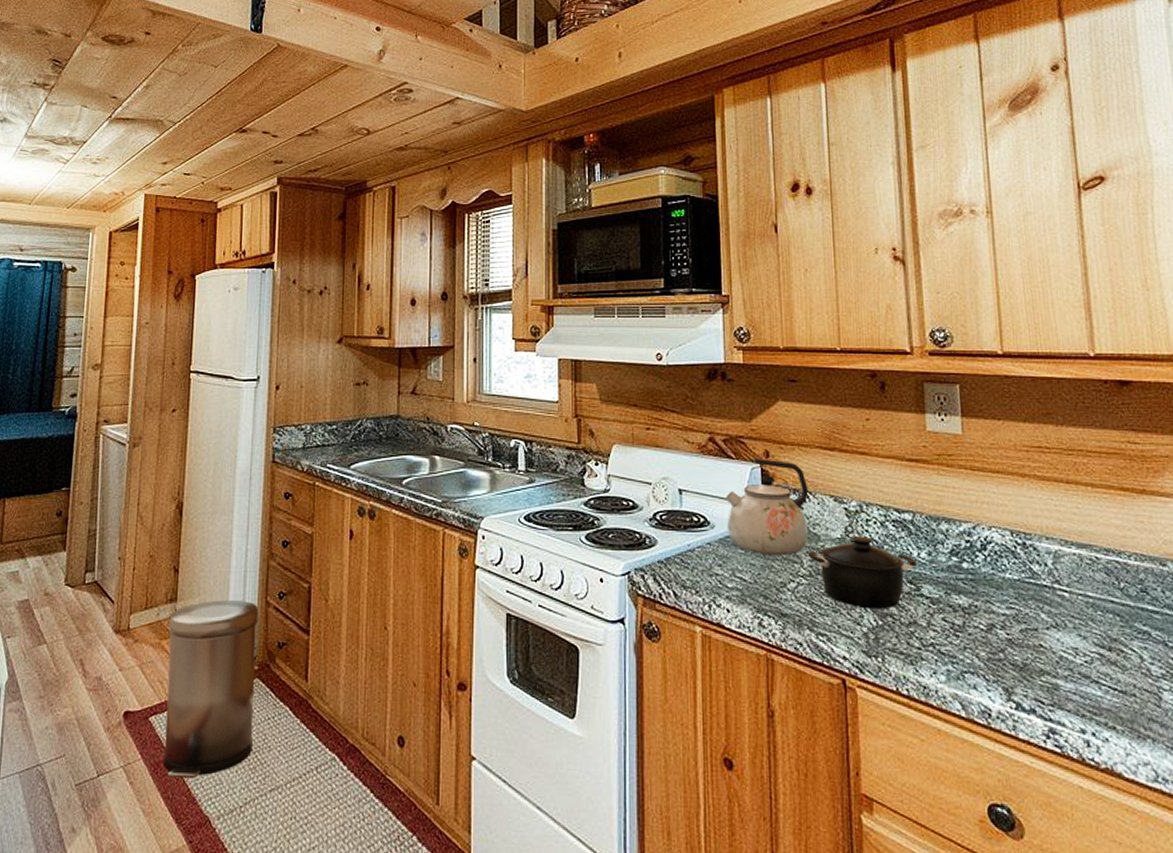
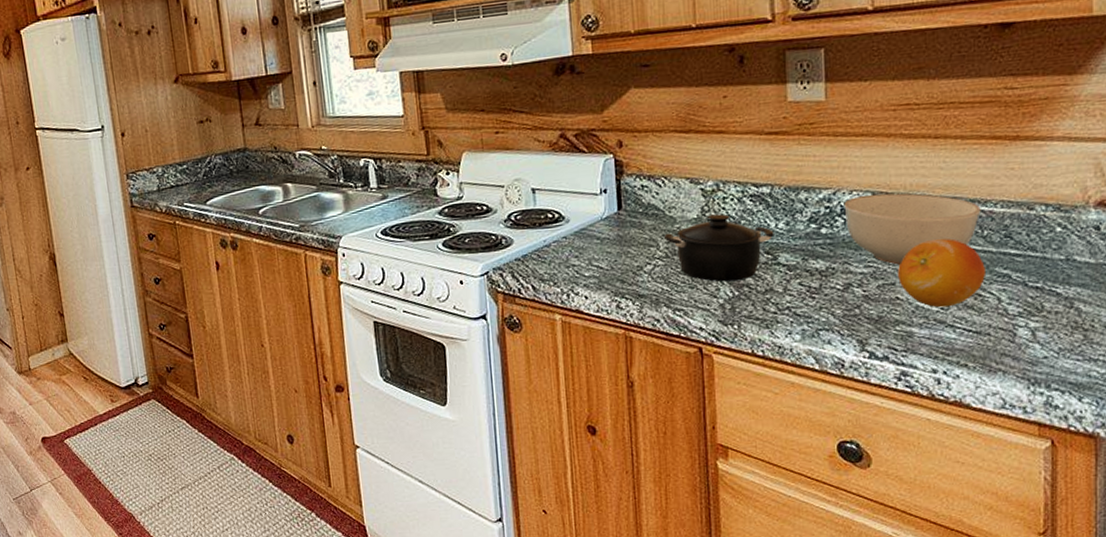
pedal bin: present [163,600,259,779] -> none [64,335,160,487]
kettle: present [726,459,809,556] -> none [579,149,665,243]
bowl: none [983,532,1116,610] -> present [843,193,981,265]
fruit: none [1039,587,1126,661] -> present [898,238,985,308]

